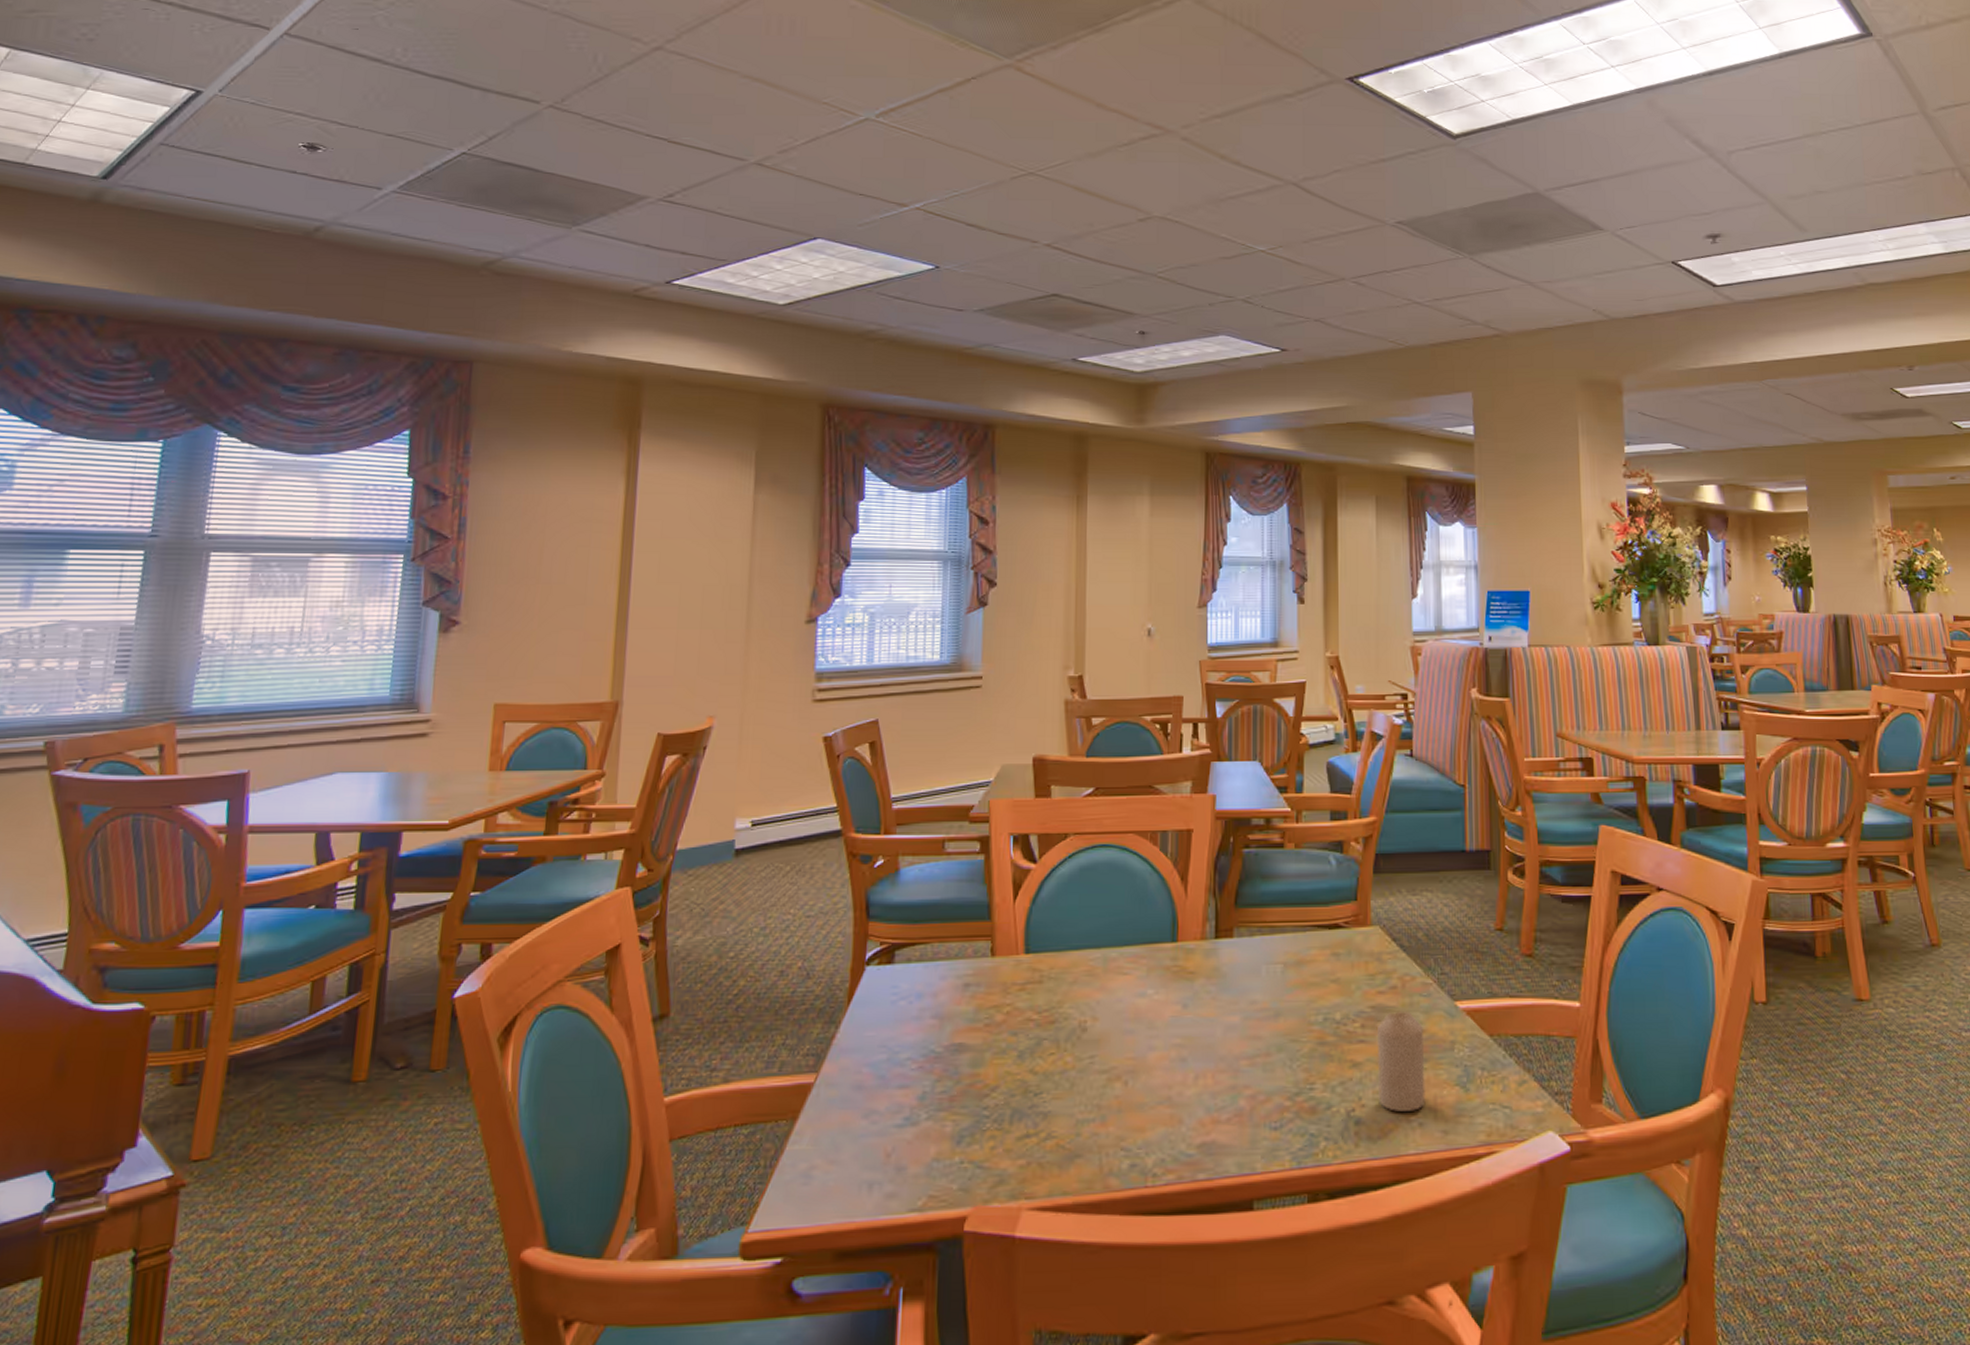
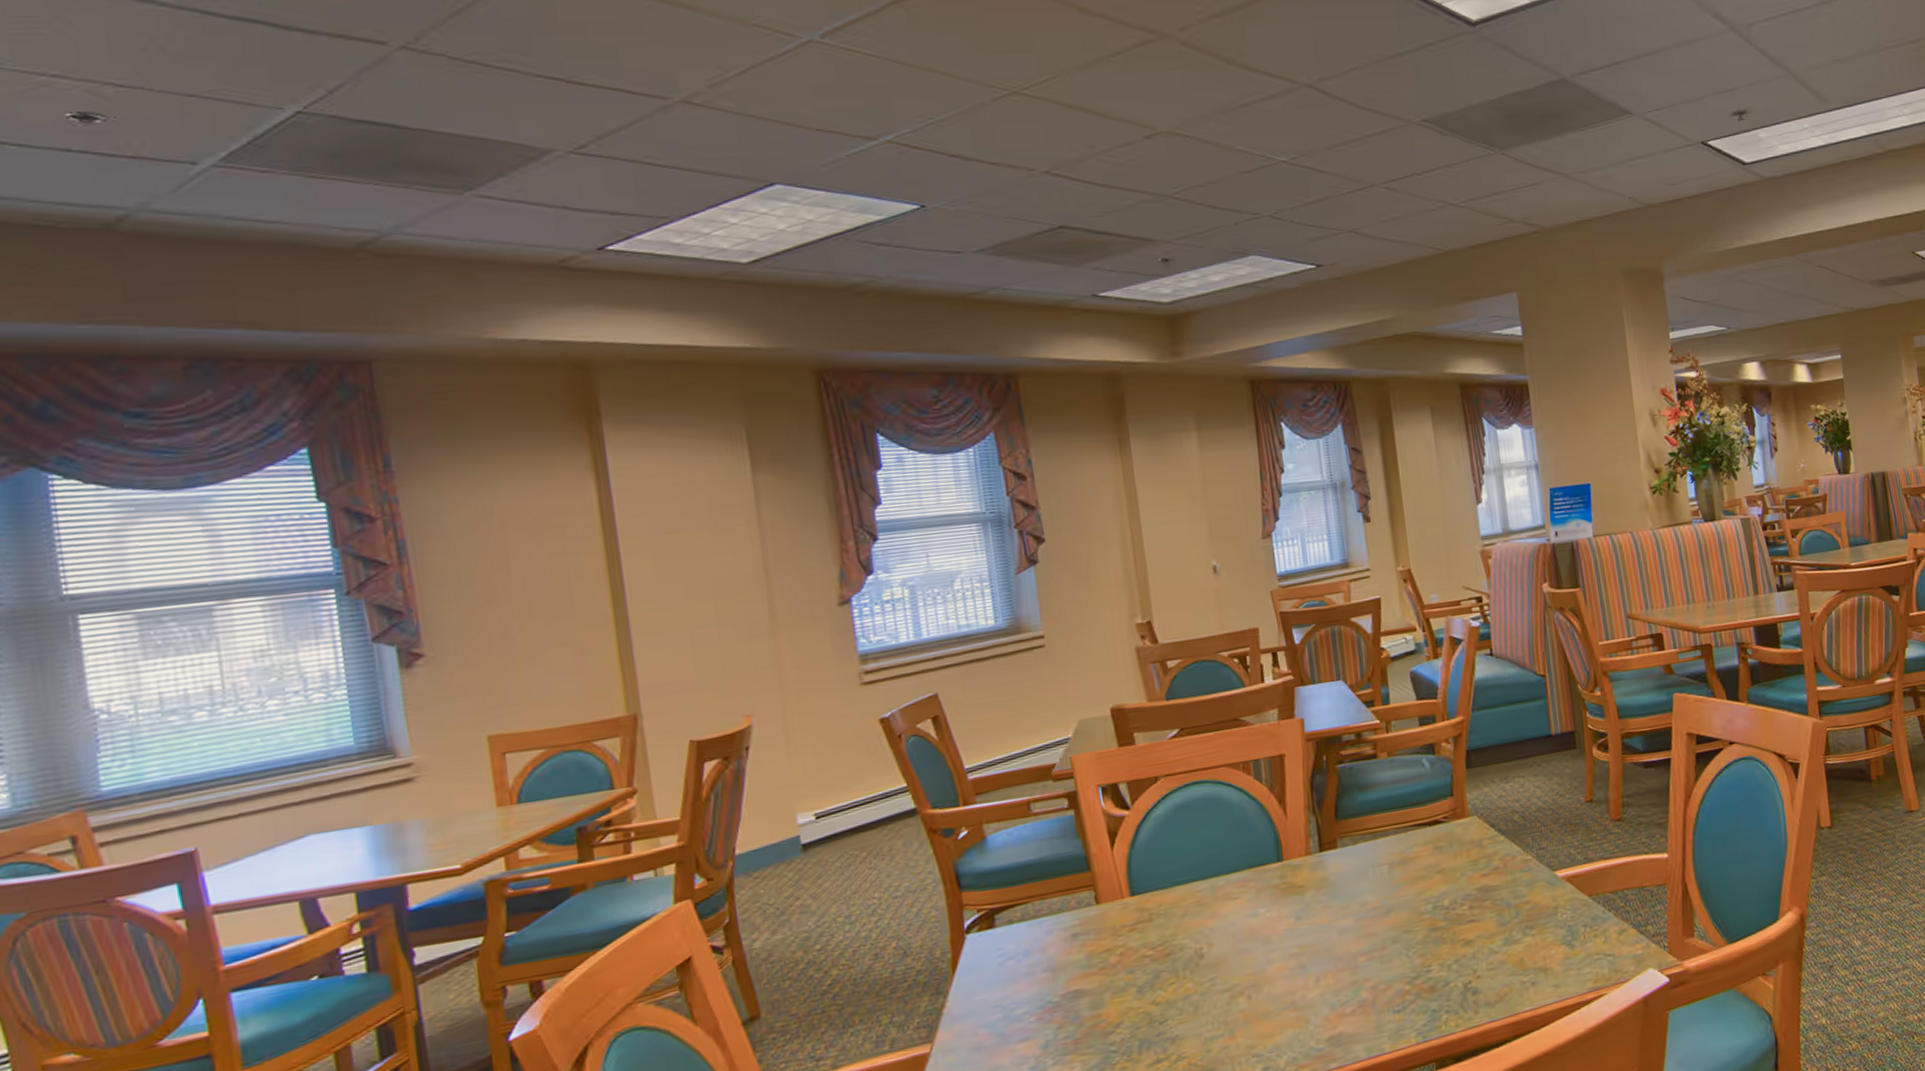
candle: present [1376,1010,1426,1112] -> none [1484,887,1536,977]

